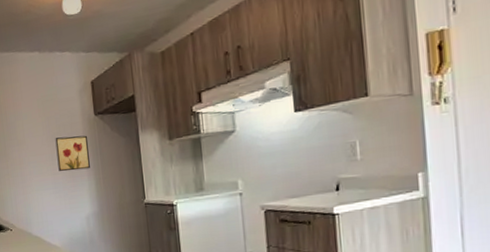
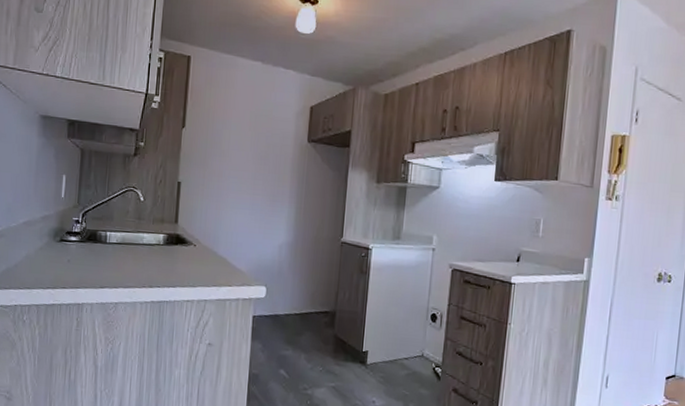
wall art: present [55,135,90,172] -> none [259,157,297,196]

